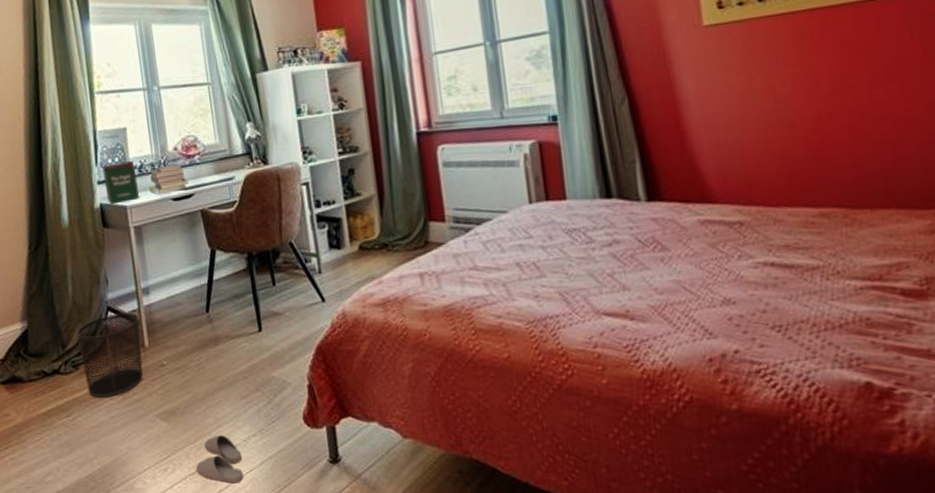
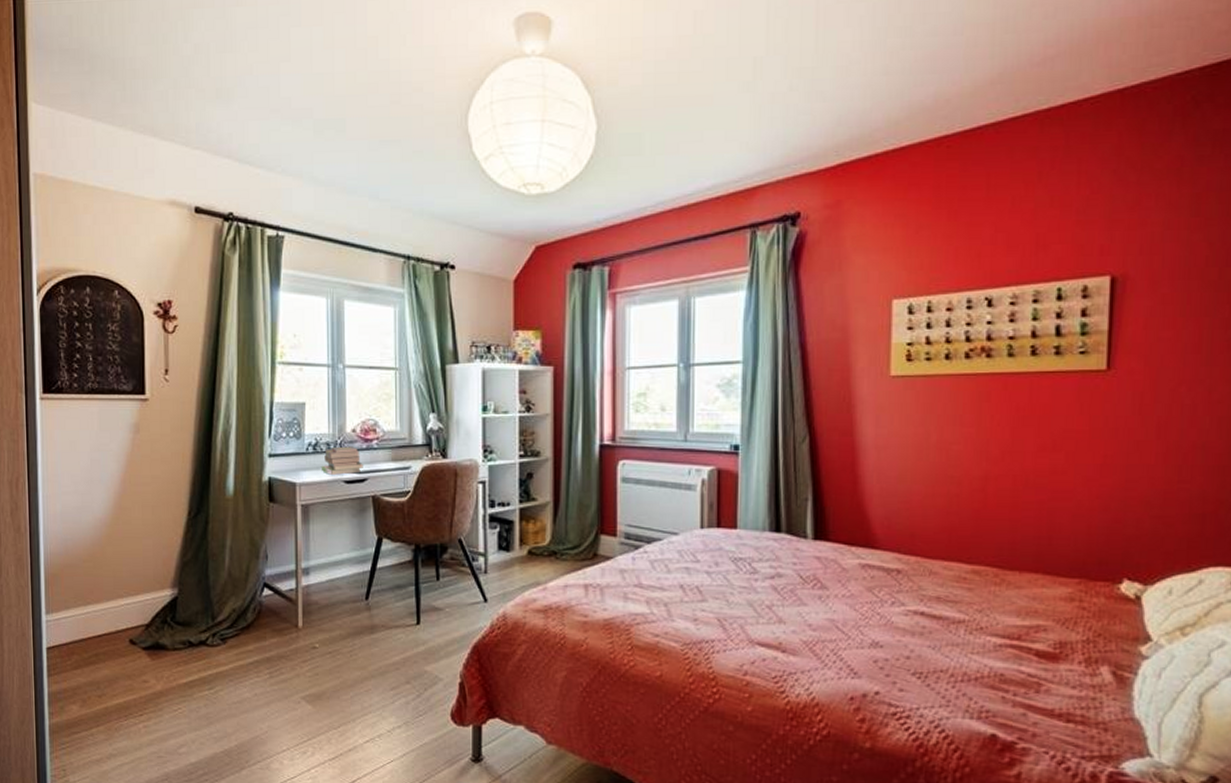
waste bin: present [76,312,143,398] -> none [229,590,296,675]
books: present [102,161,139,205] -> none [275,437,310,479]
slippers: present [196,435,244,484] -> none [336,723,384,773]

